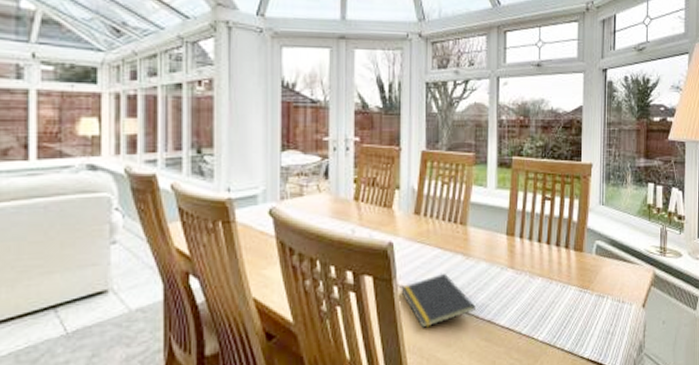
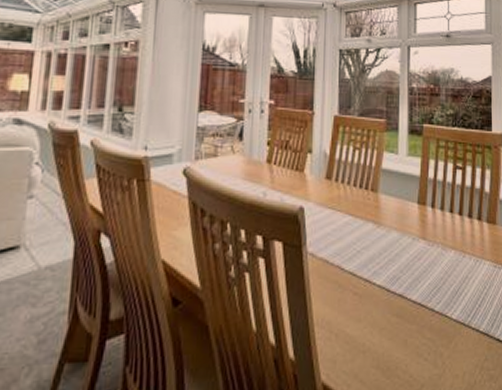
notepad: present [401,273,477,328] -> none [310,241,388,300]

